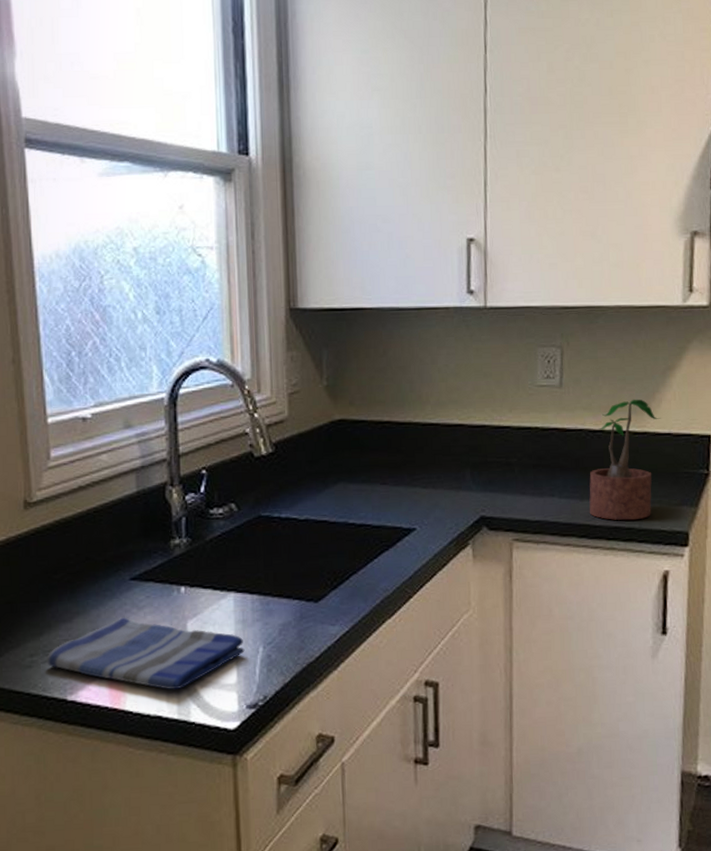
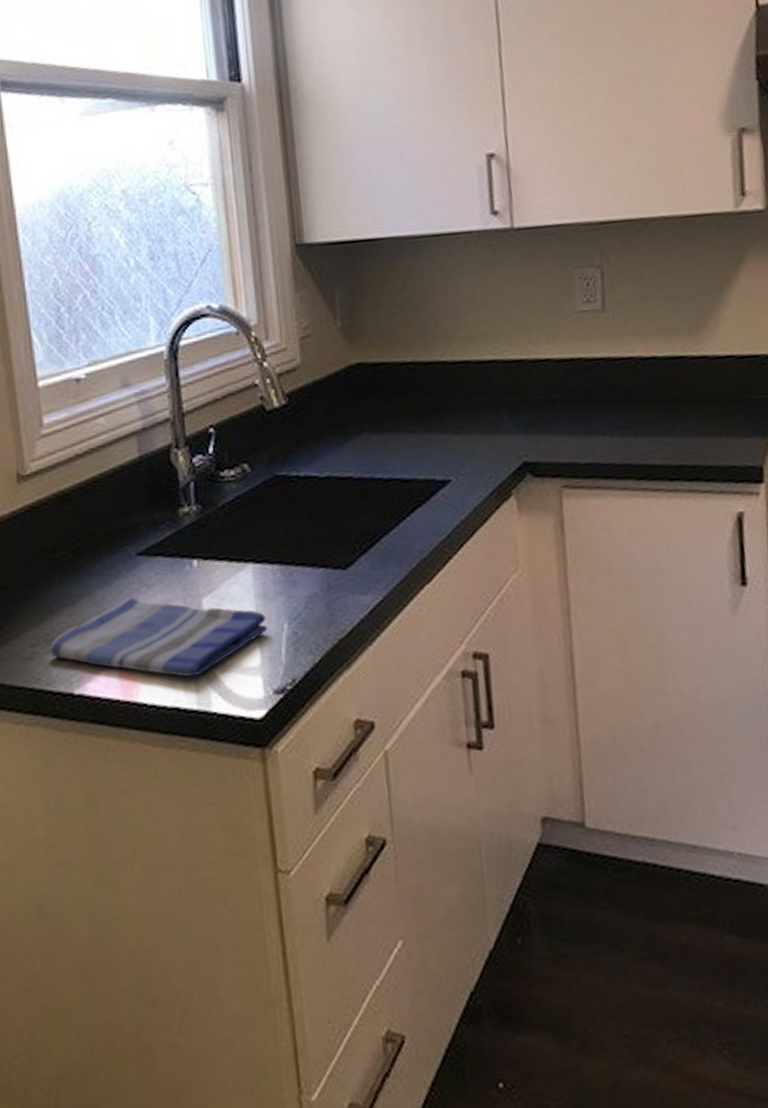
potted plant: present [589,399,661,521] -> none [644,319,721,458]

